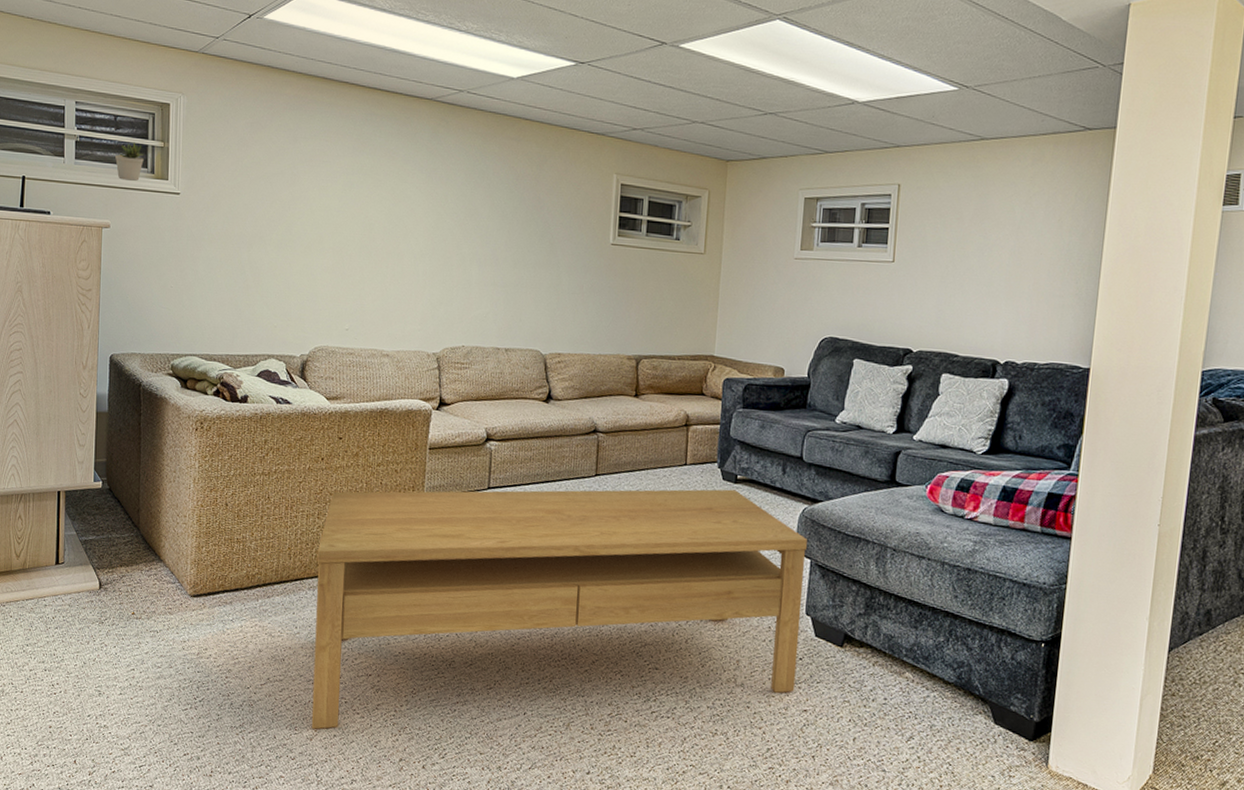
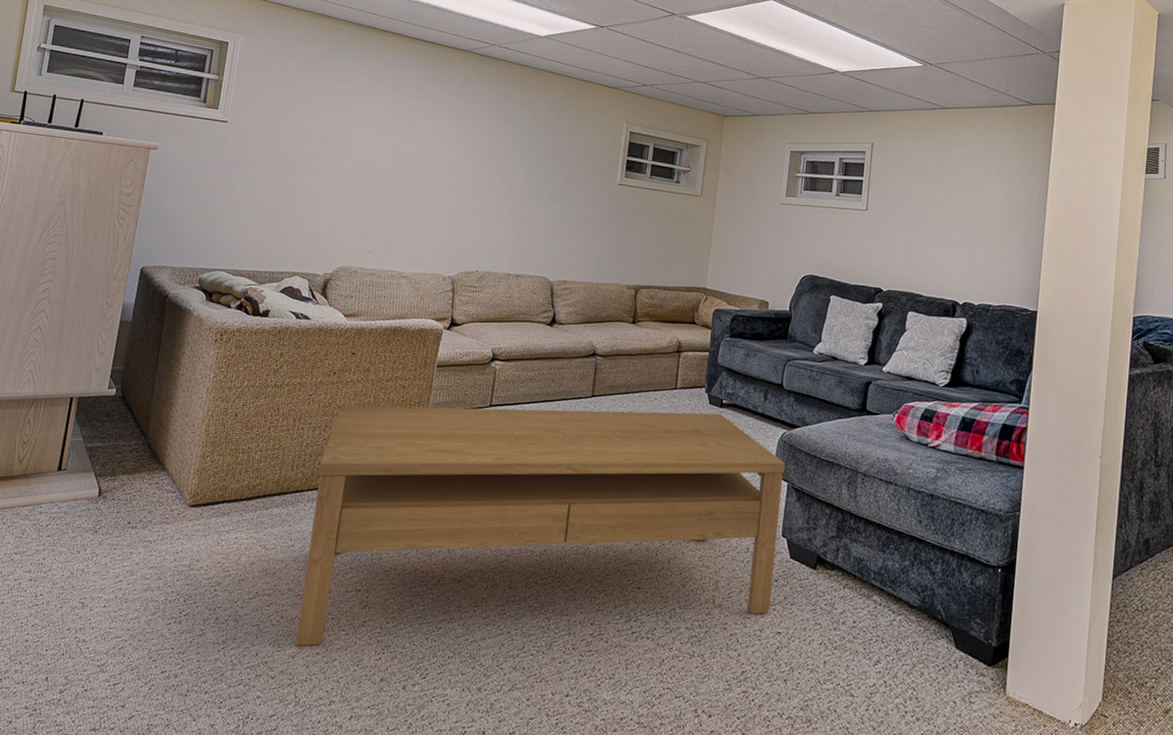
potted plant: present [115,142,144,181] -> none [171,74,199,109]

